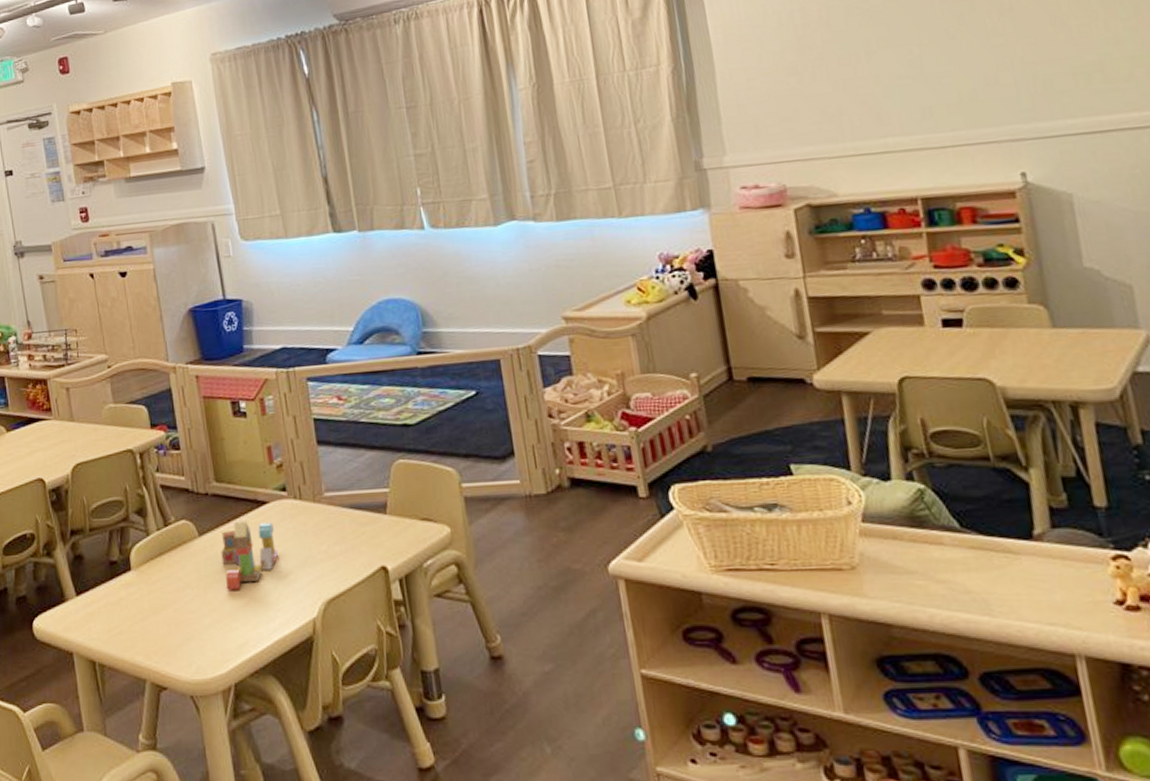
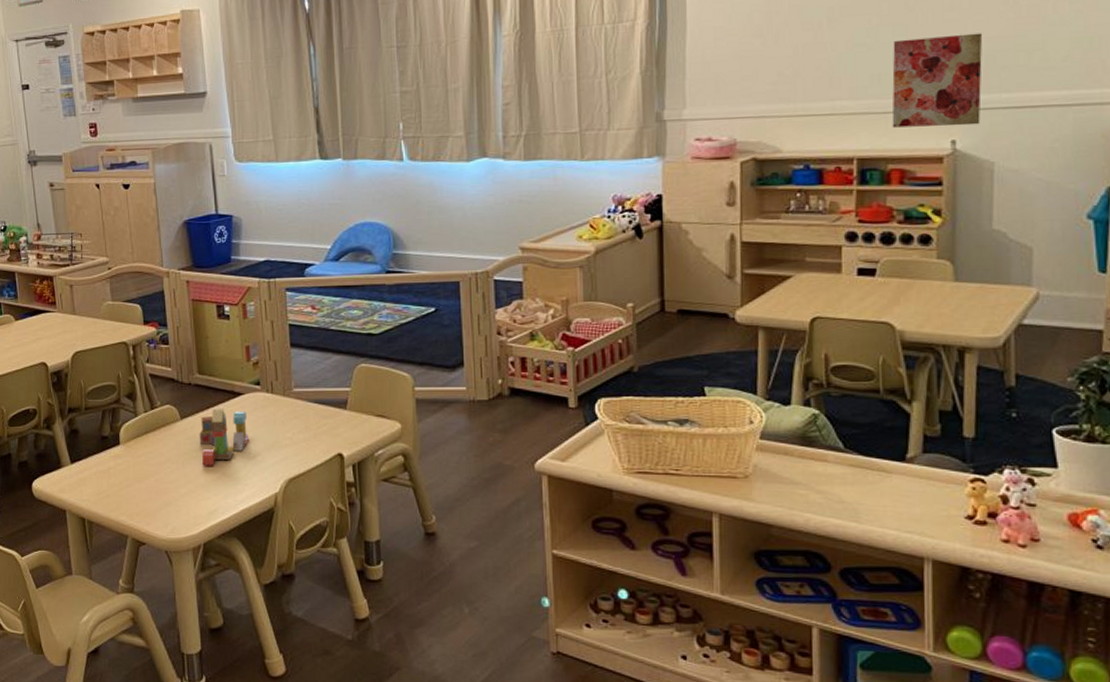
wall art: none [939,57,1049,163] -> present [892,33,983,128]

